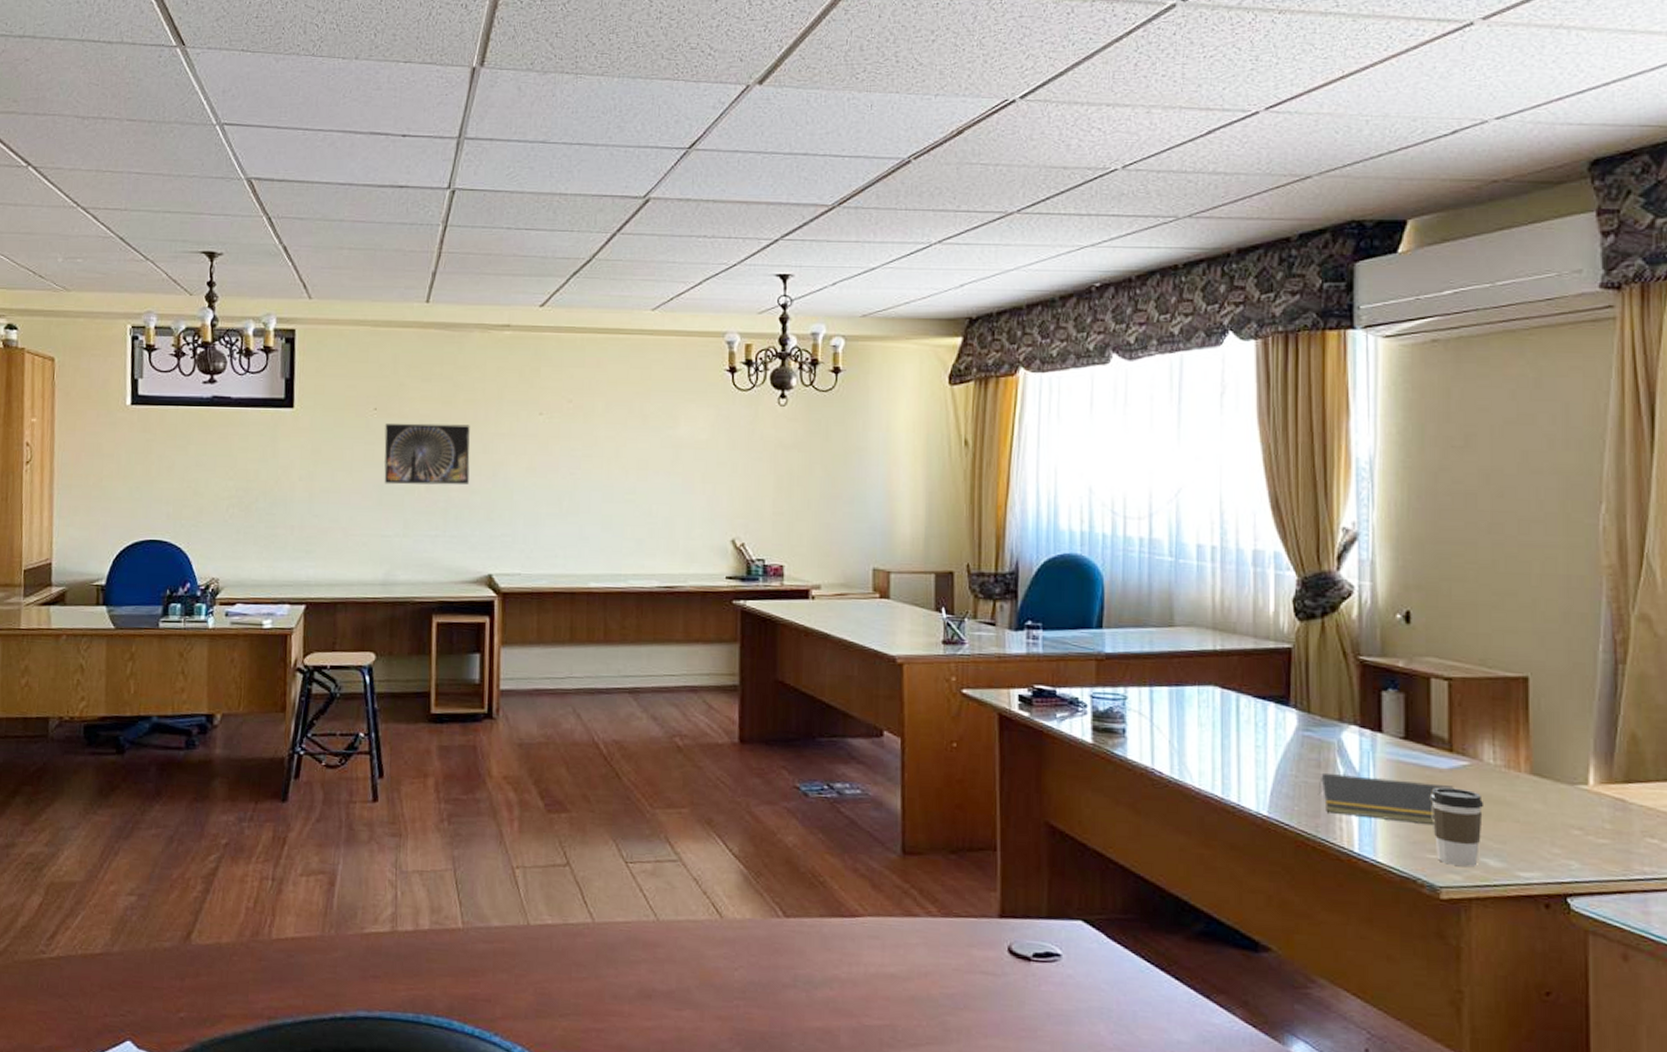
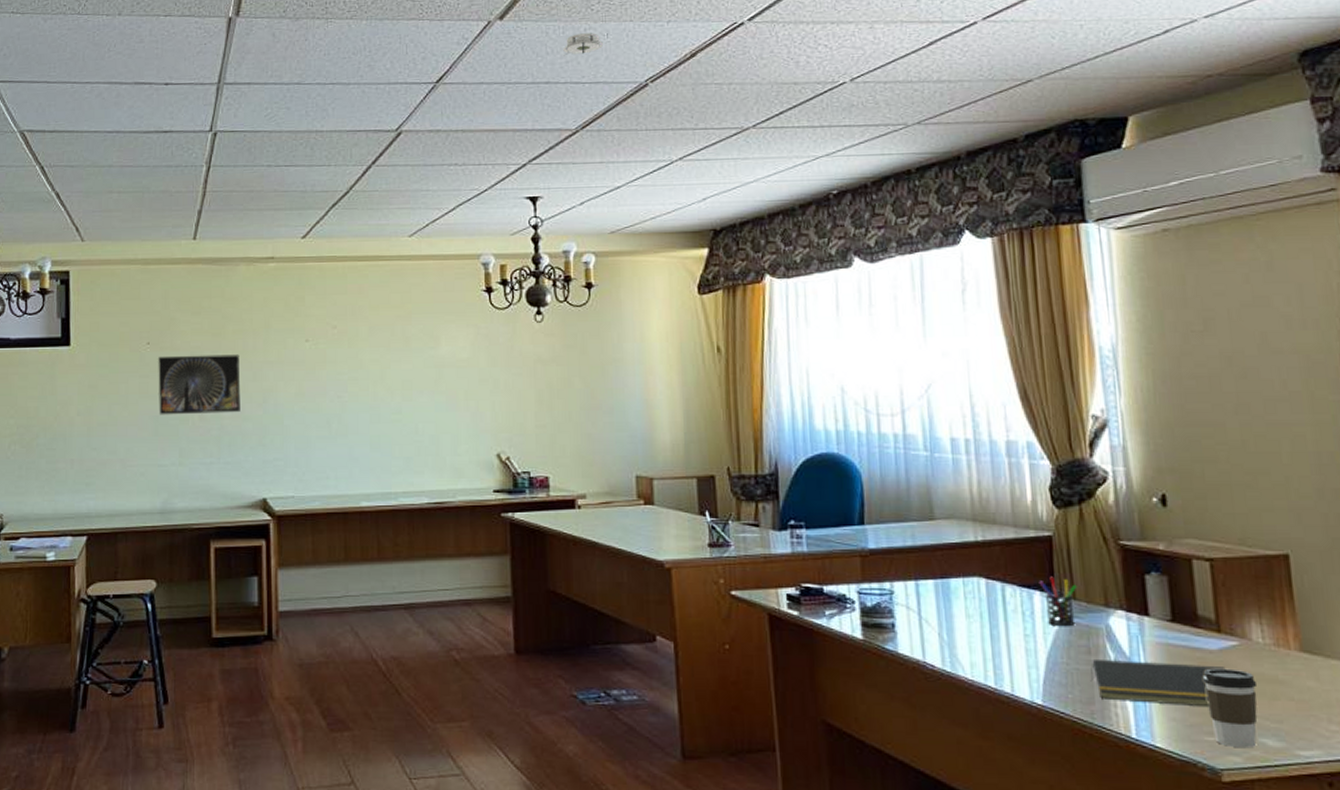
smoke detector: none [824,103,866,127] -> present [563,33,603,56]
pen holder: none [1274,688,1313,740] -> present [1038,576,1078,627]

